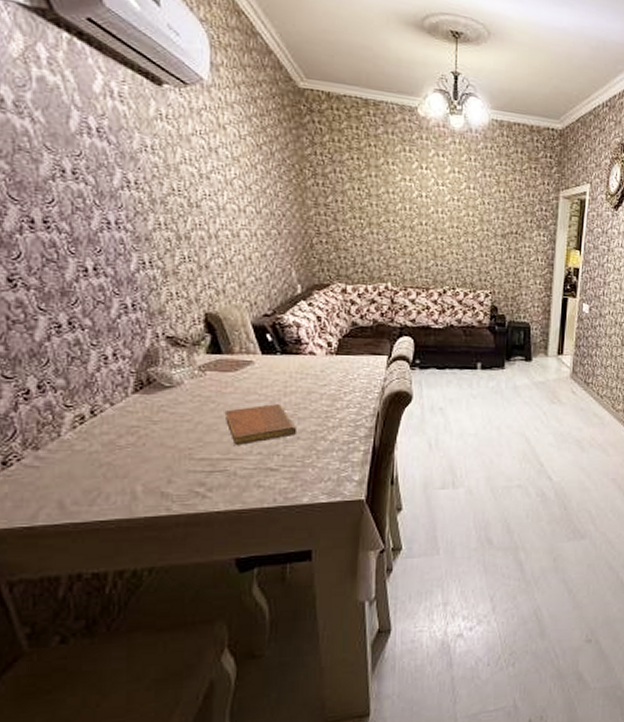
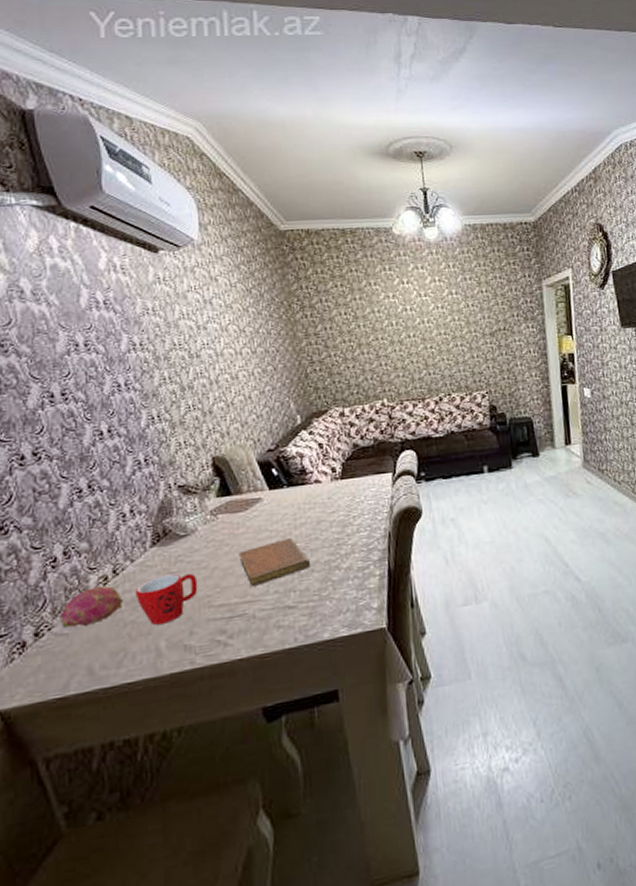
fruit: none [30,425,100,461] -> present [60,586,123,628]
mug: none [113,422,180,469] -> present [135,573,198,625]

